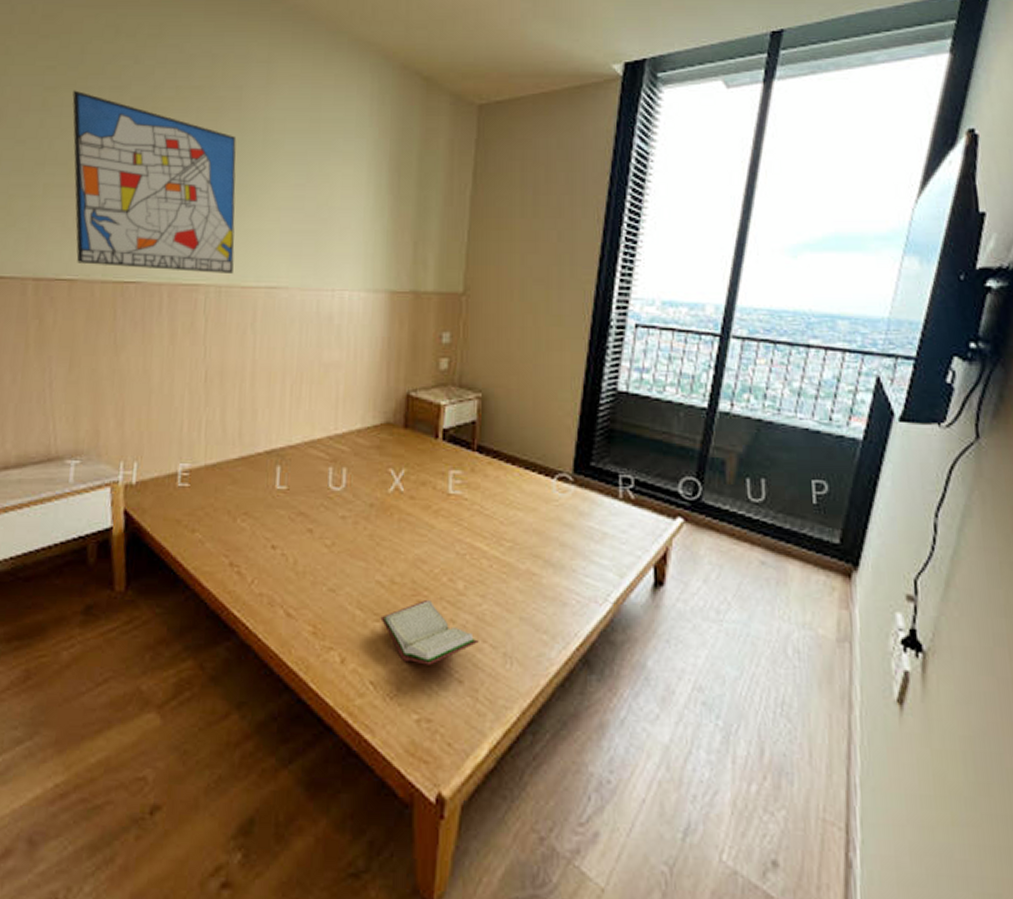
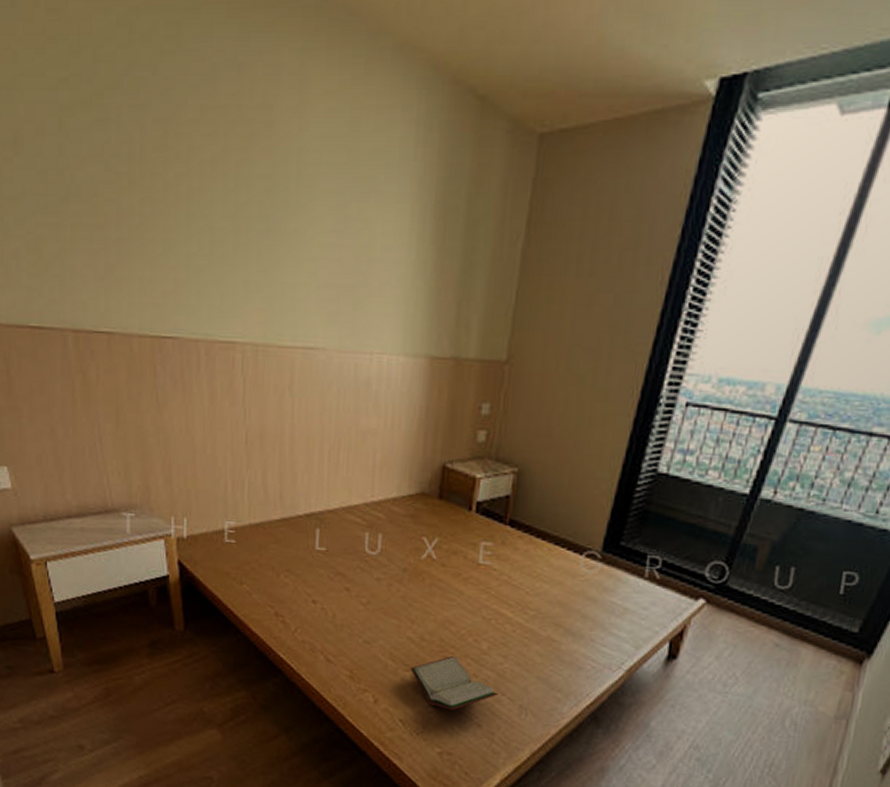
wall art: present [72,90,237,274] -> none [90,109,270,331]

